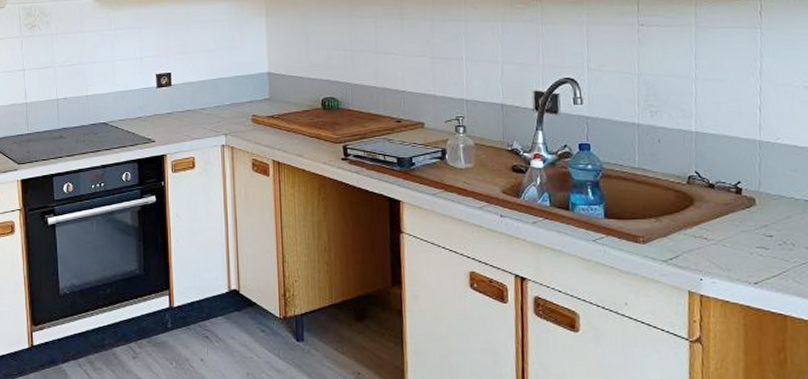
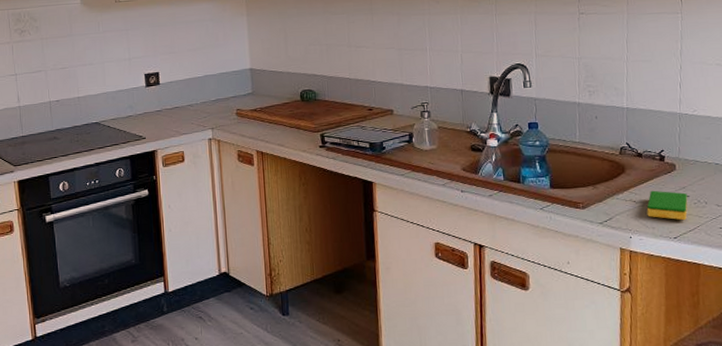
dish sponge: none [720,227,771,264] -> present [646,190,688,221]

